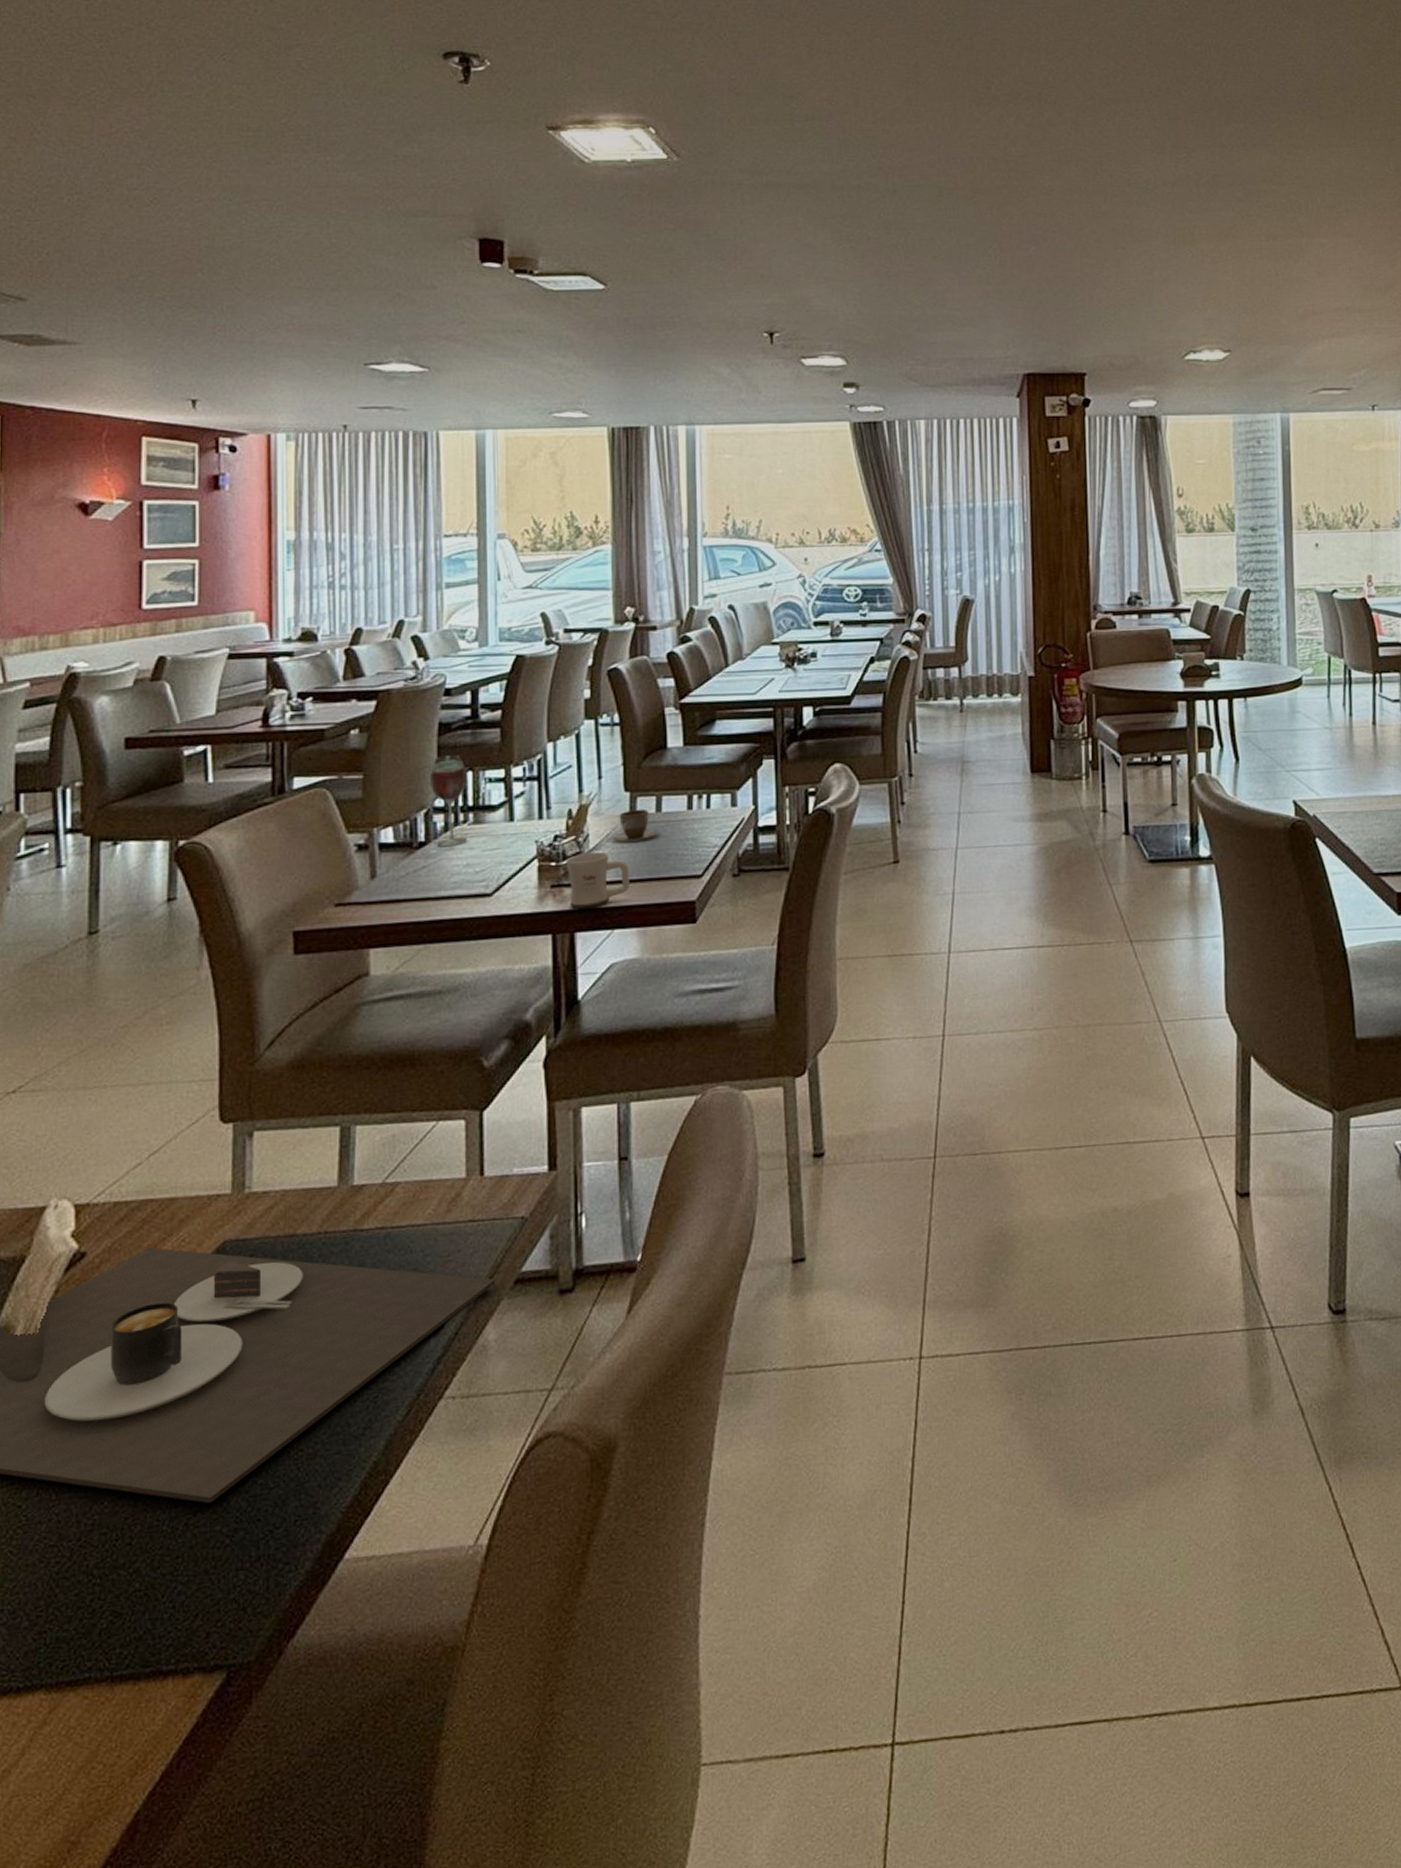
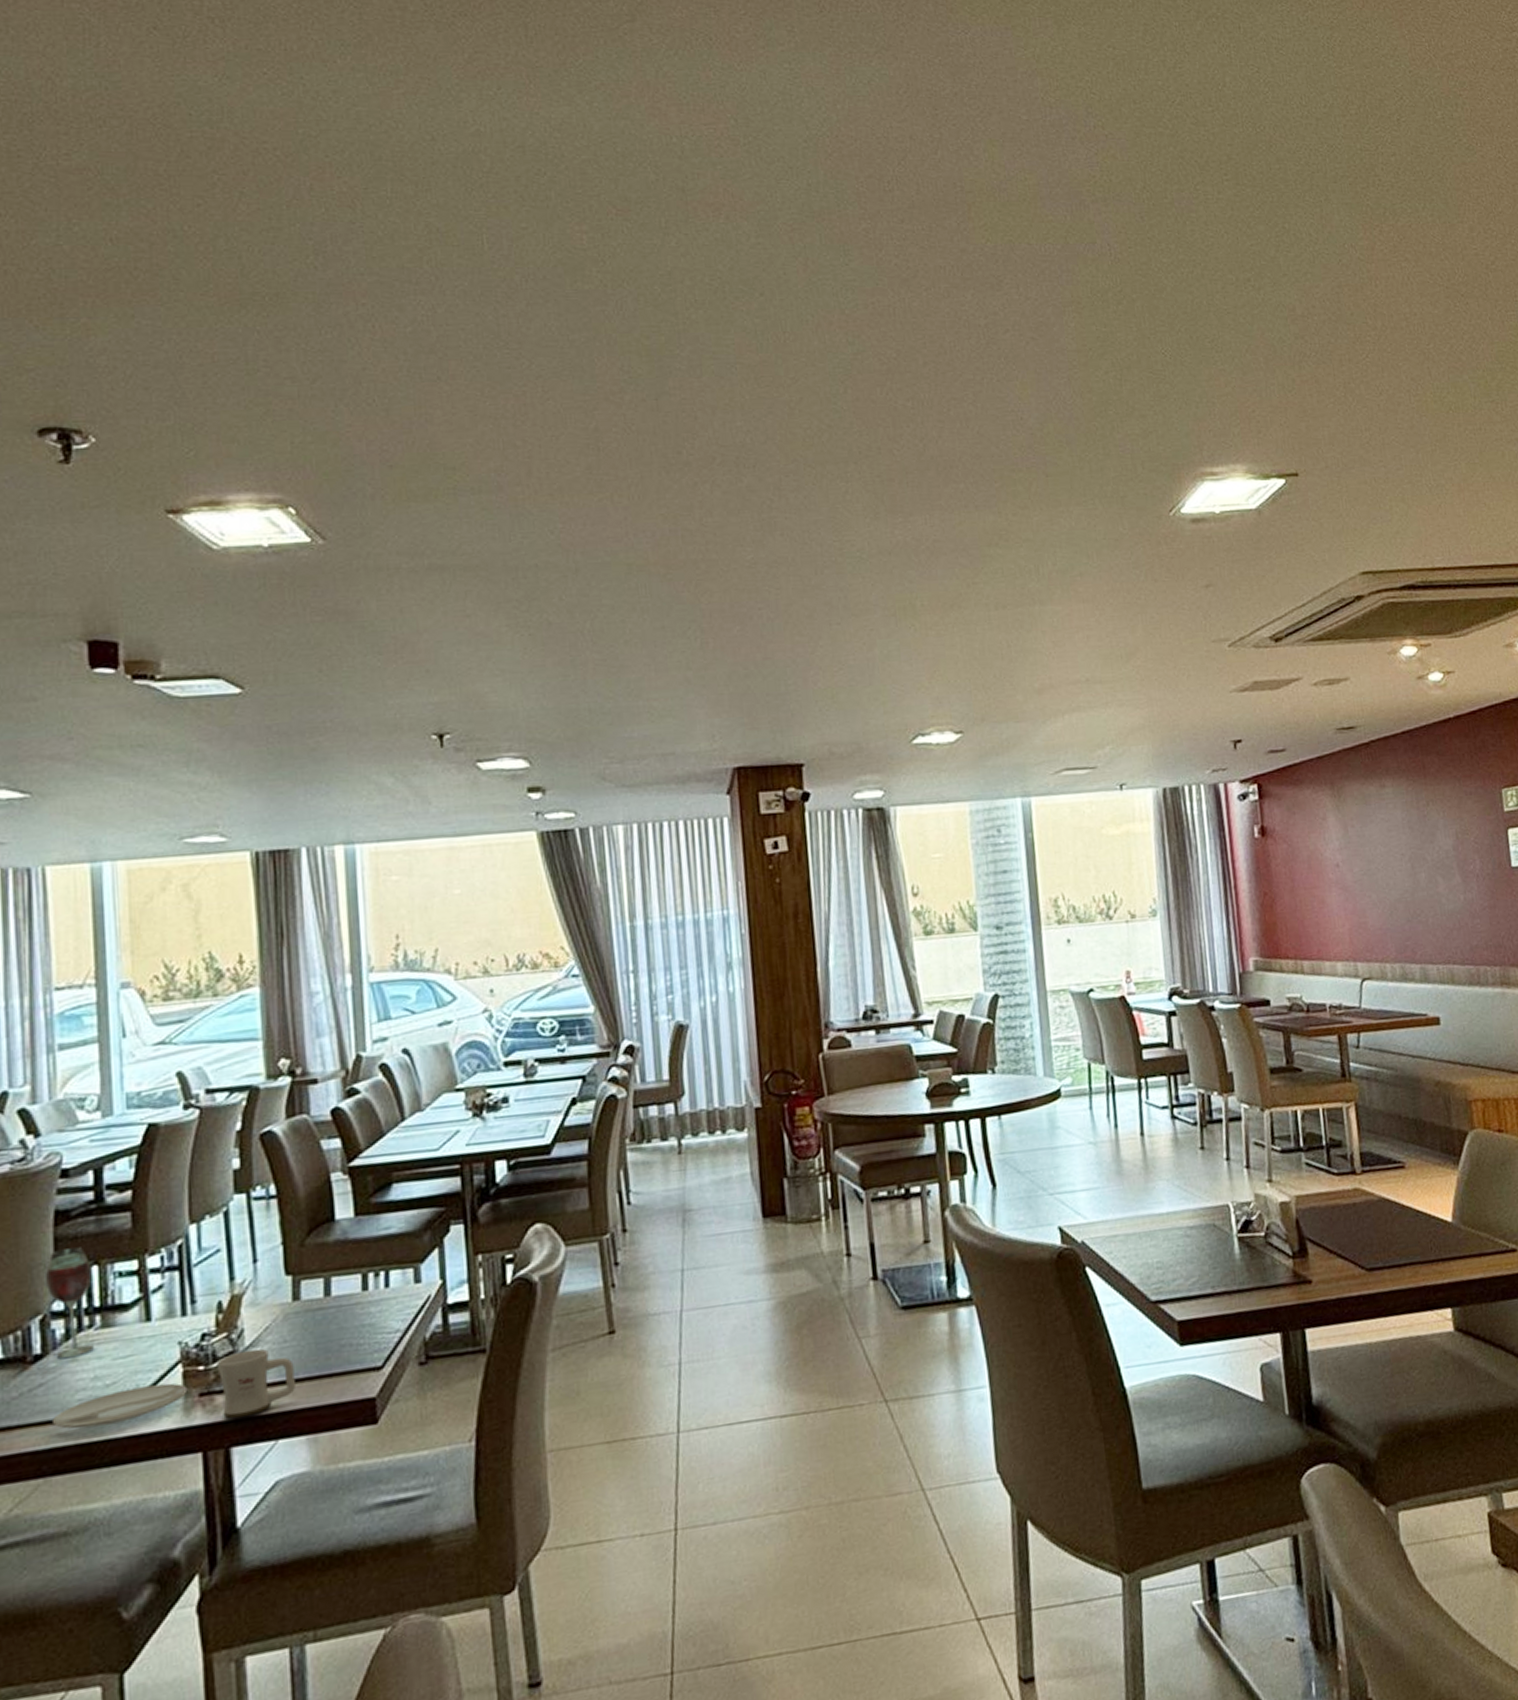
plate: none [433,874,542,906] -> present [53,1383,188,1429]
teacup: present [611,808,659,843] -> none [271,1294,329,1336]

